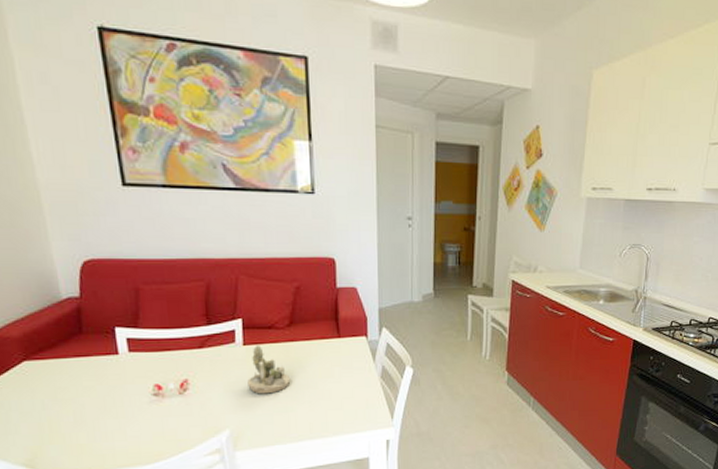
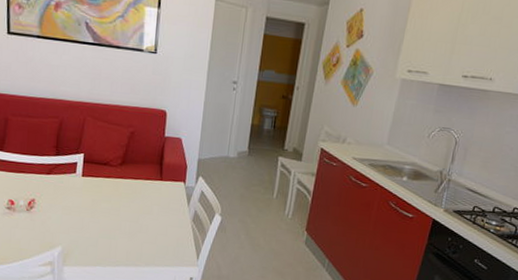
succulent planter: present [247,344,291,394] -> none [81,177,117,221]

